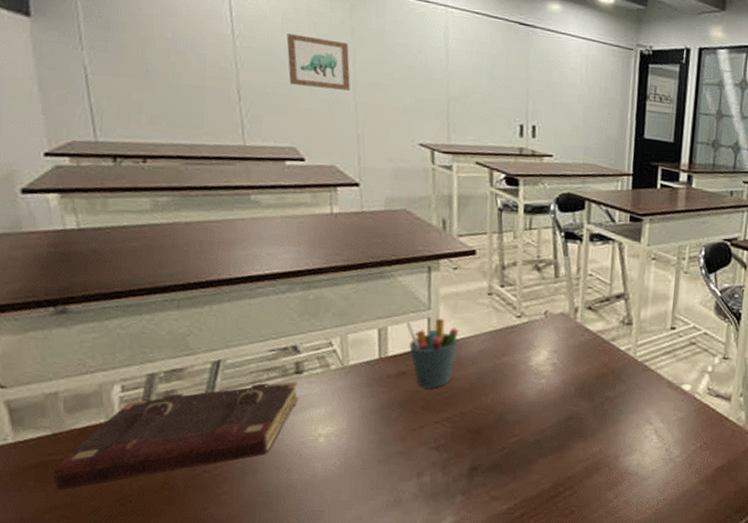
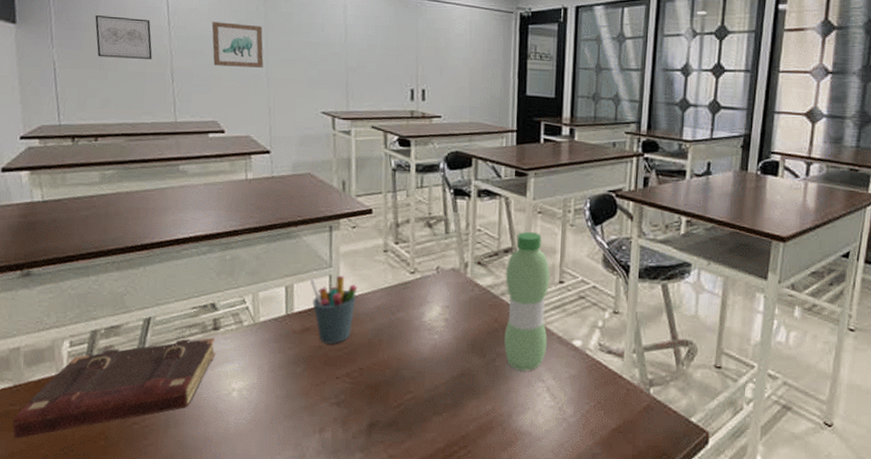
wall art: none [137,15,213,72] -> present [95,15,152,59]
water bottle: none [613,278,662,415] -> present [504,232,550,372]

